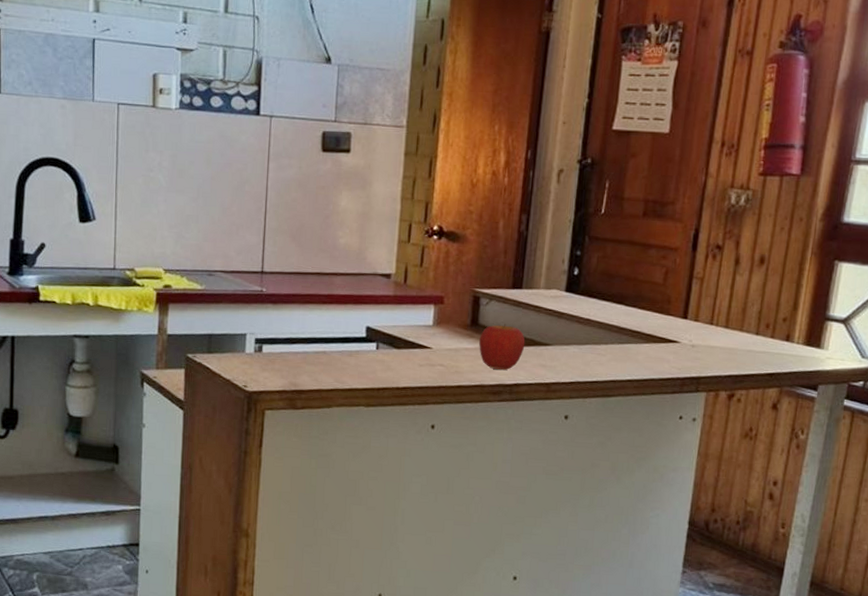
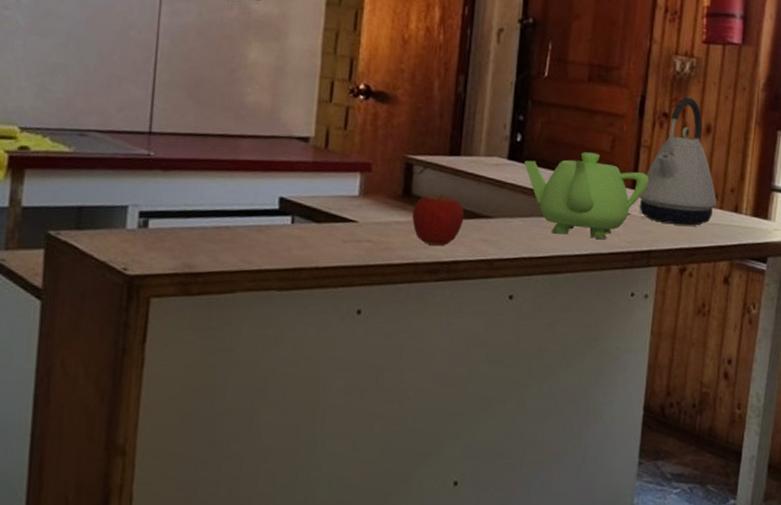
teapot: none [581,284,700,366] -> present [524,152,649,239]
kettle: none [689,229,768,354] -> present [639,97,717,226]

